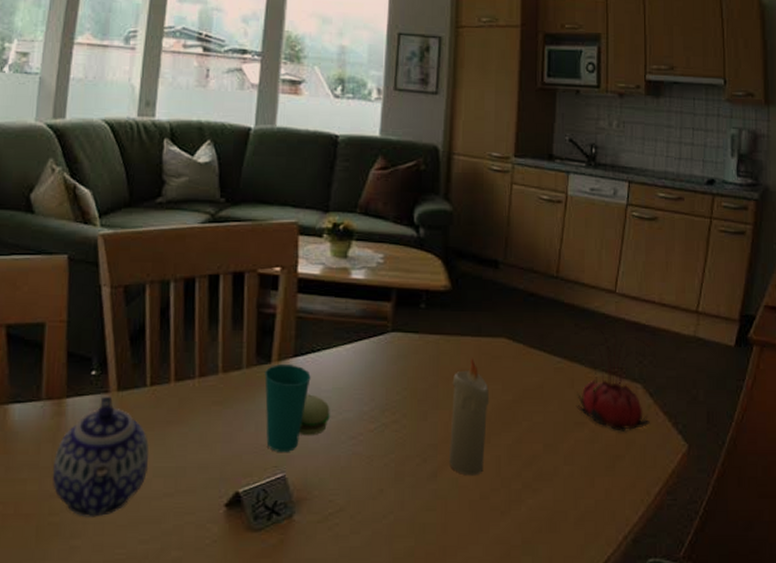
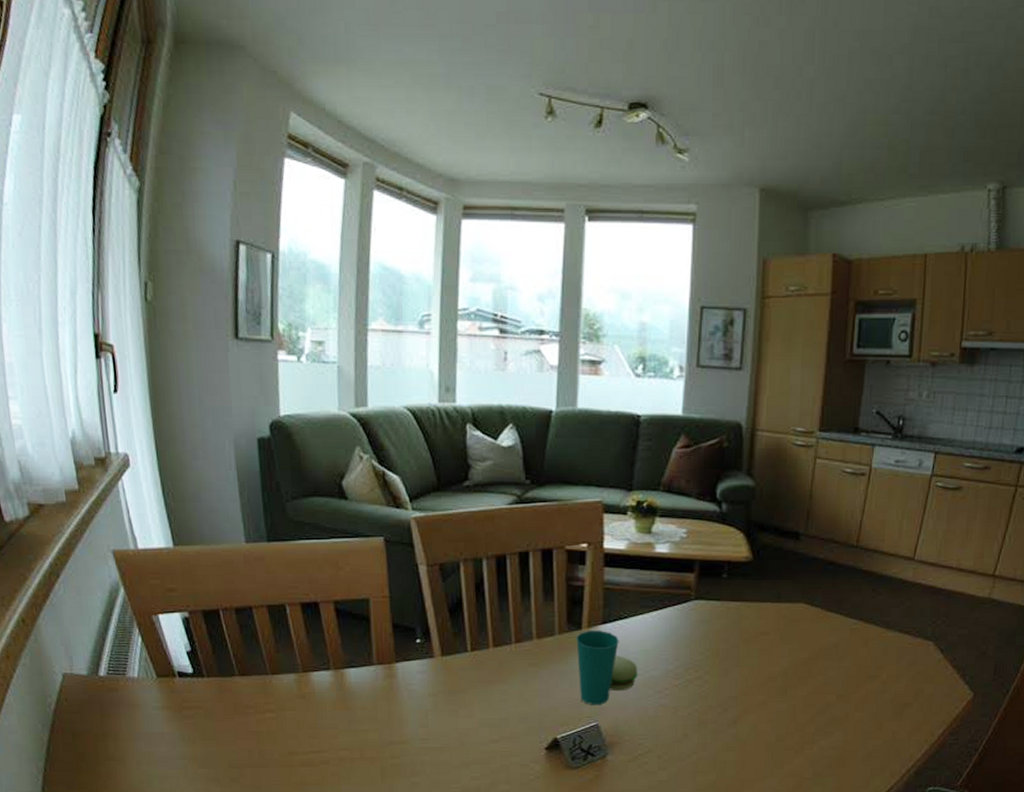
teapot: present [52,396,150,517] -> none [389,660,475,760]
candle: present [449,358,490,476] -> none [748,622,788,722]
flower: present [575,327,651,432] -> none [869,591,945,683]

